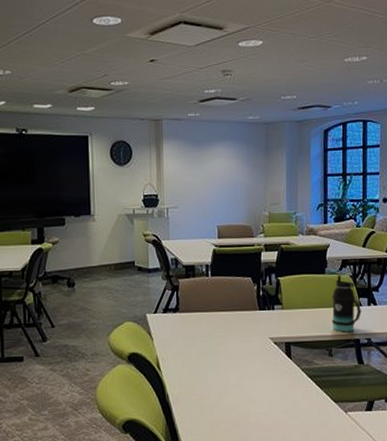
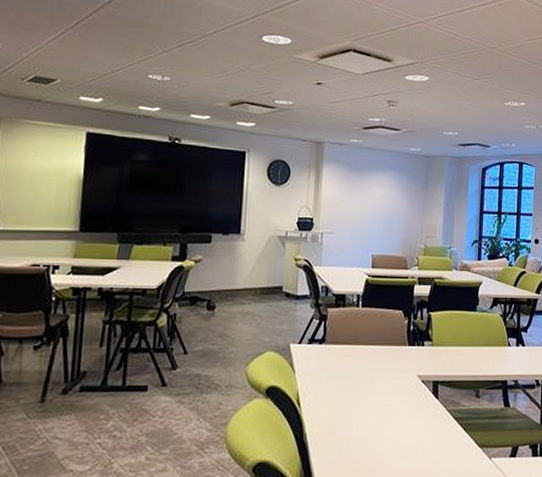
bottle: present [331,275,361,332] -> none [480,314,510,373]

